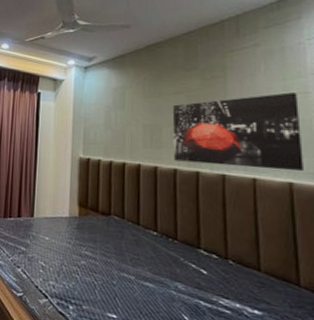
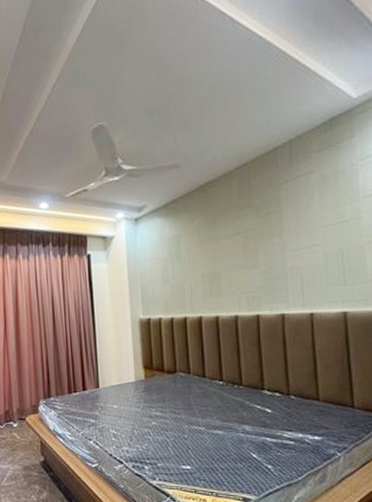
wall art: present [172,92,303,171] -> none [229,219,356,308]

